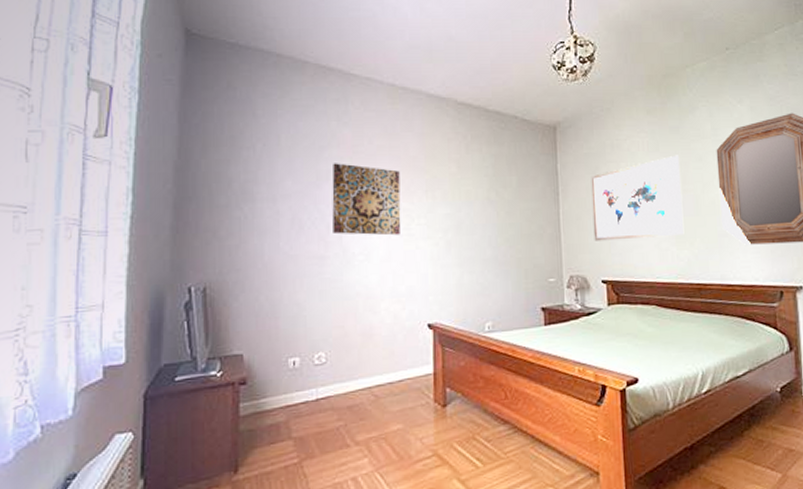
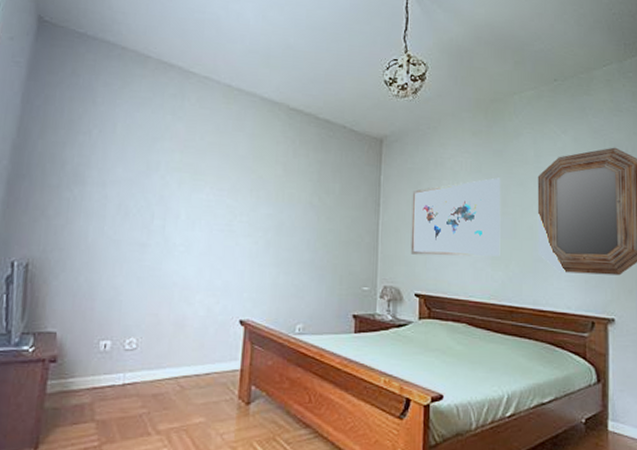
wall art: present [332,163,401,236] -> none [157,155,227,230]

